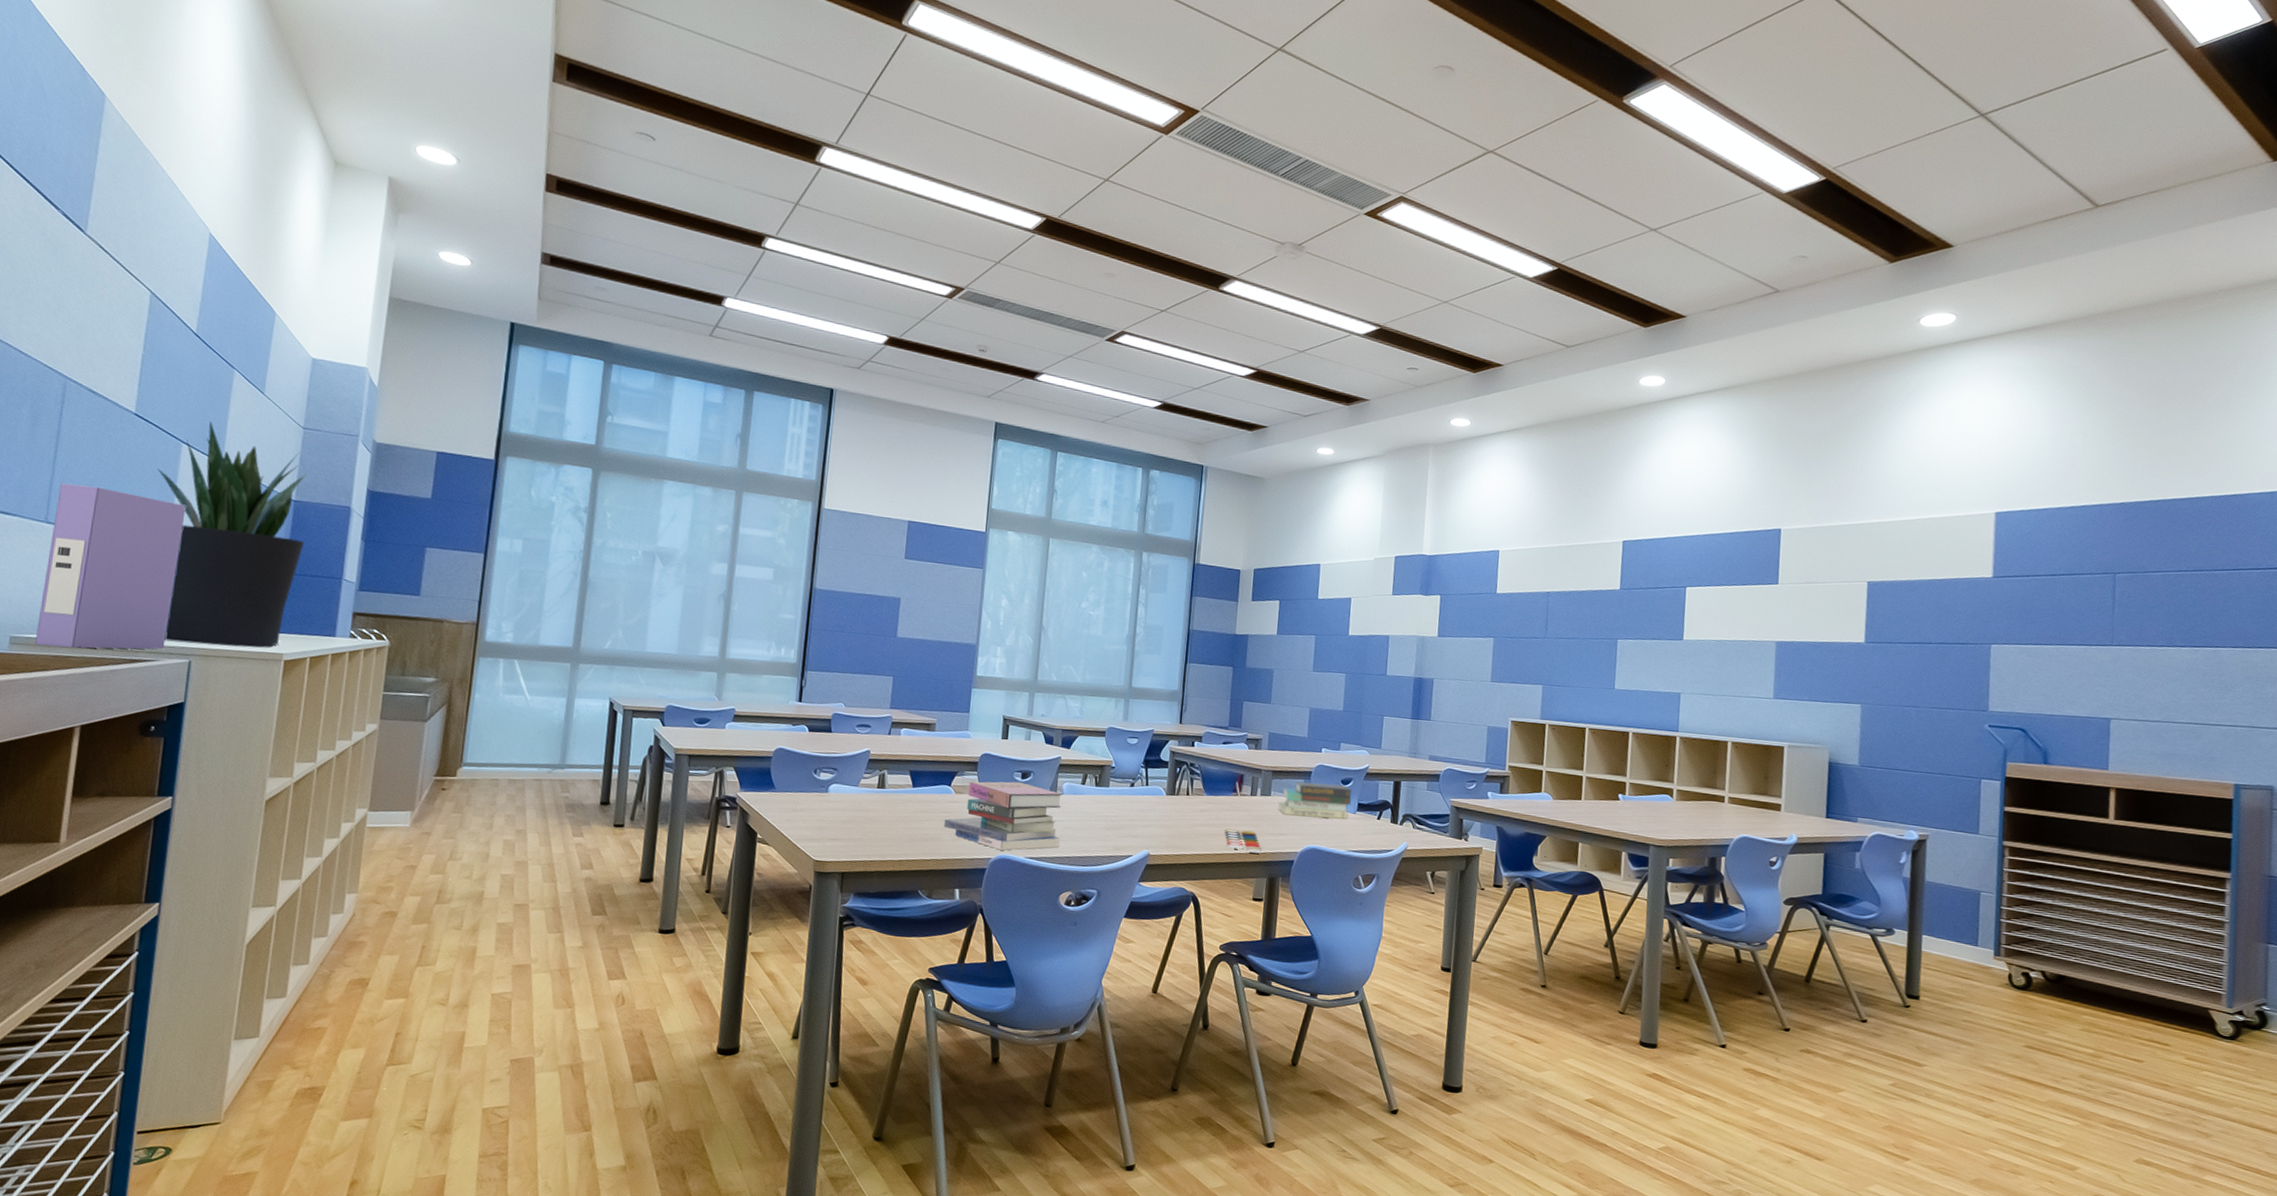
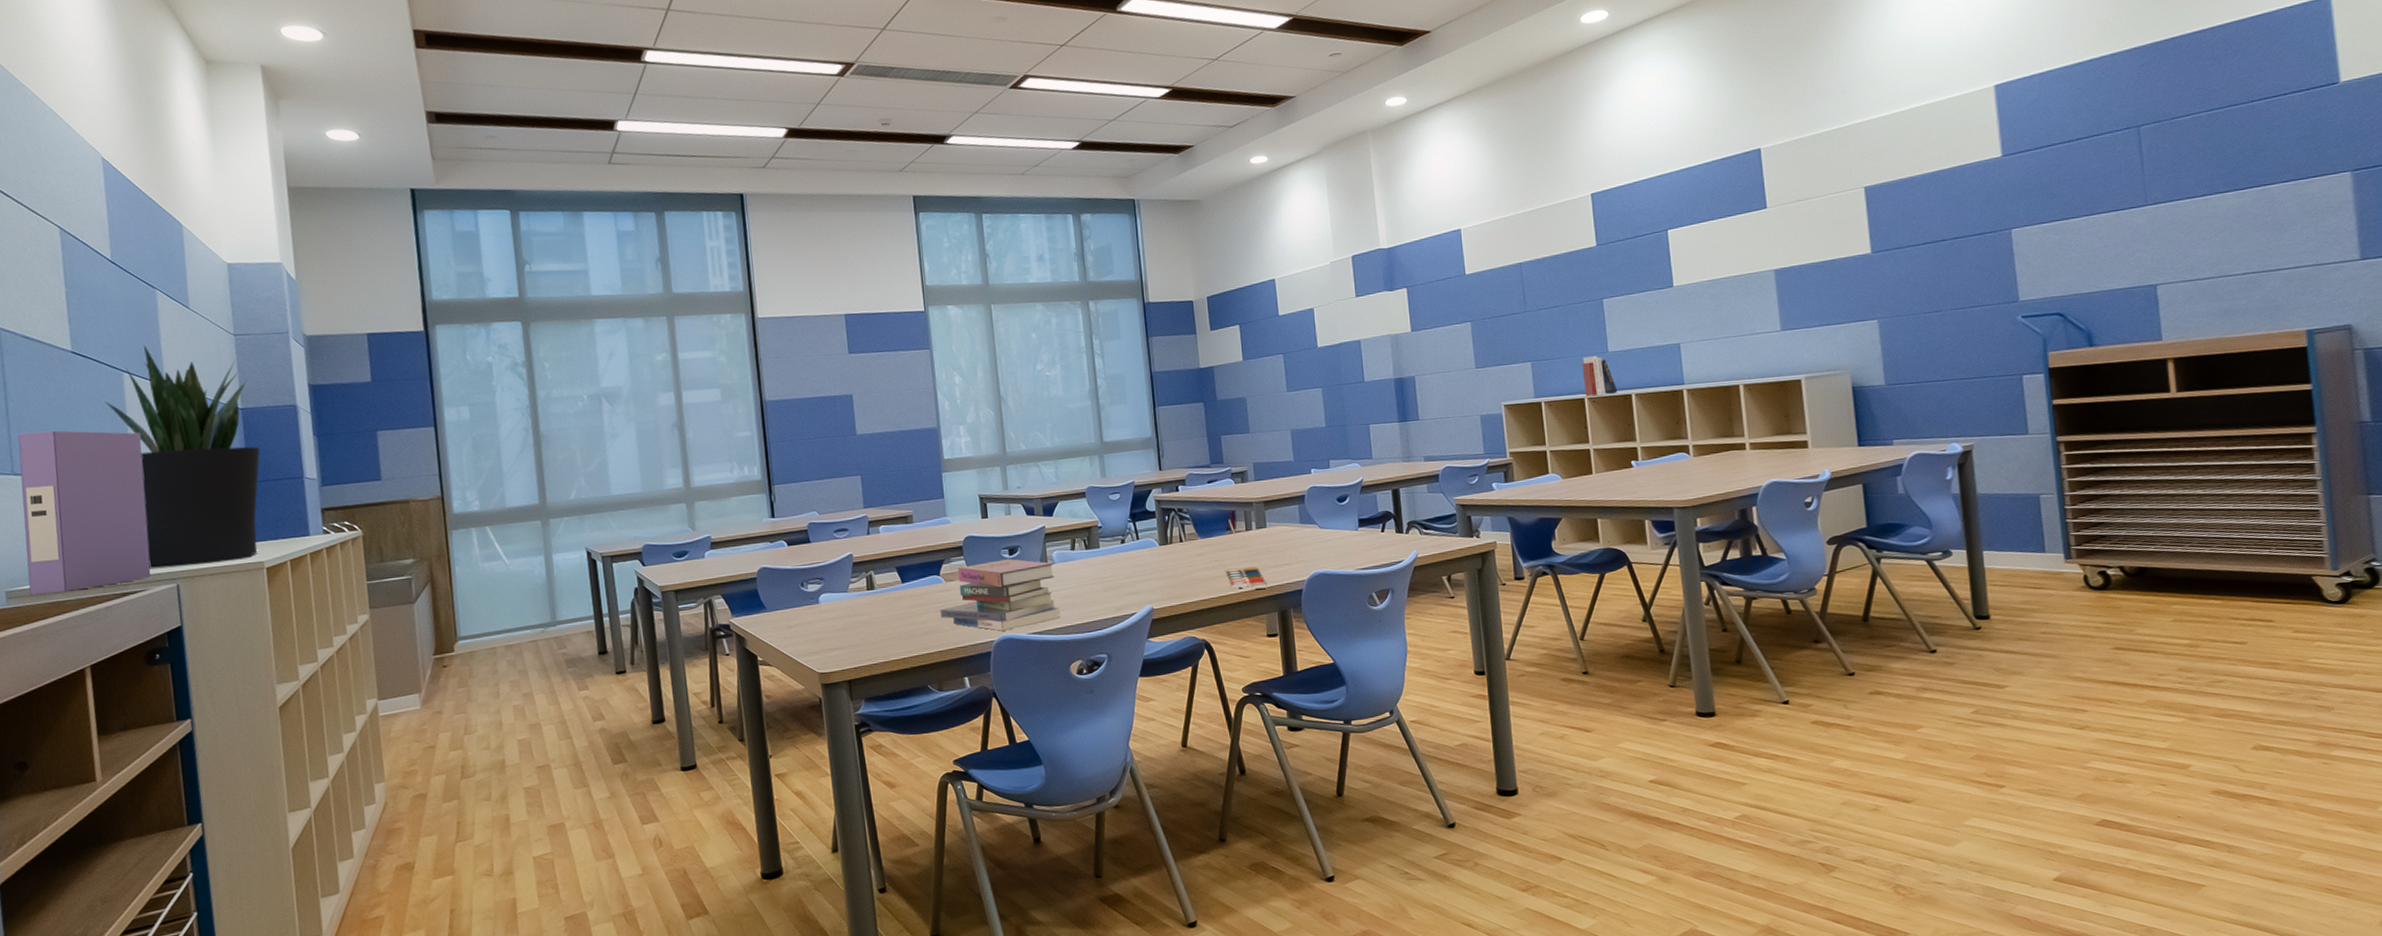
books: present [1277,782,1352,819] -> none [1275,503,1352,544]
books: none [1587,689,1618,729] -> present [1582,355,1618,397]

